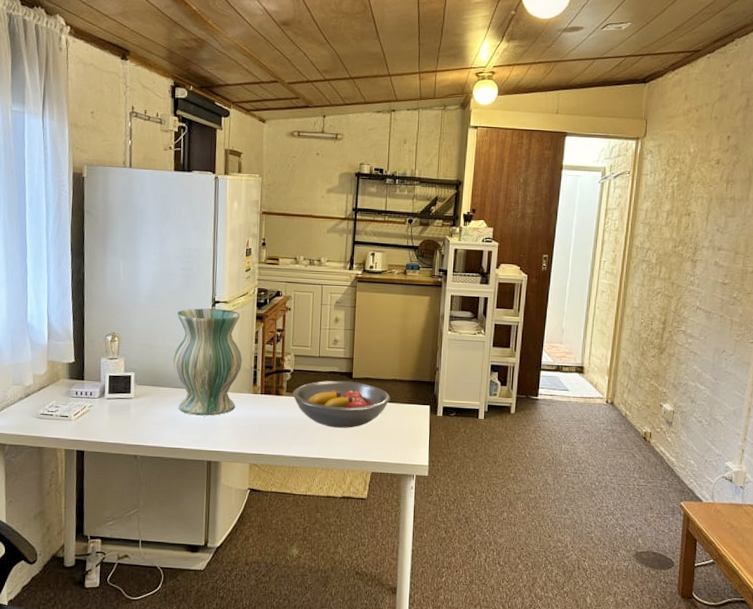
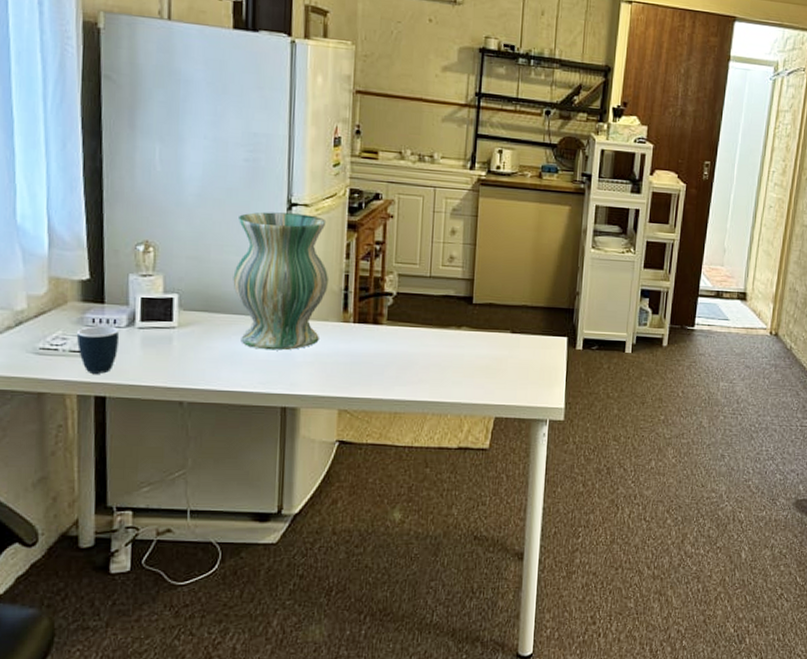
mug: none [65,397,94,433] -> present [76,326,120,374]
fruit bowl: present [293,380,390,428] -> none [395,306,519,365]

